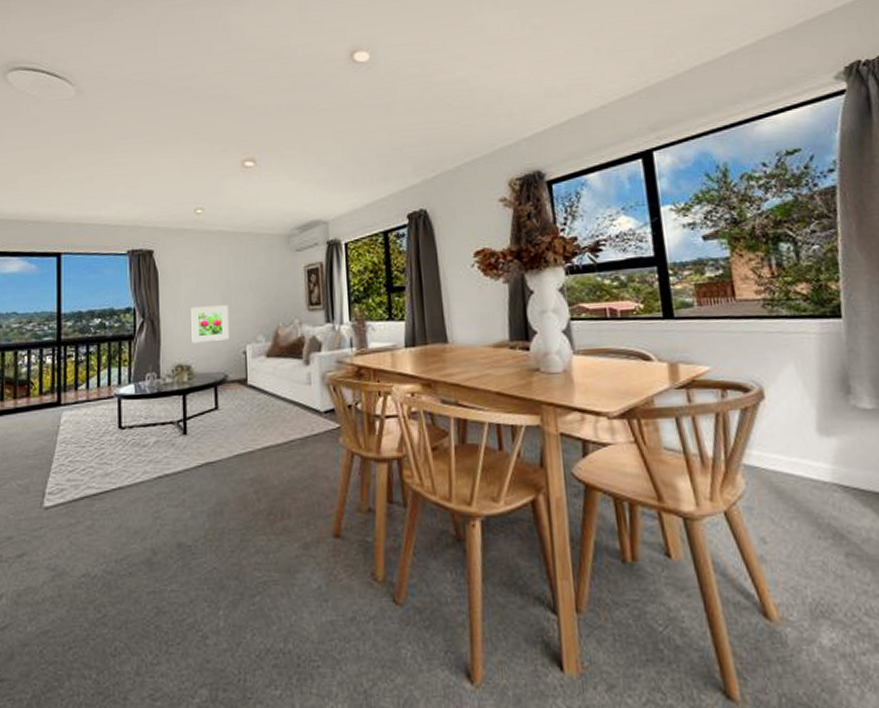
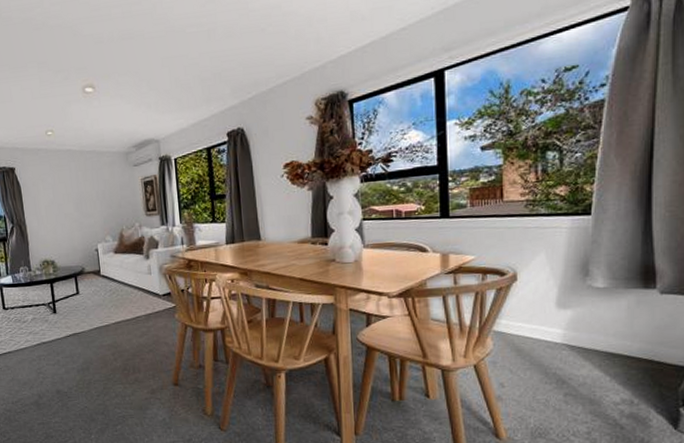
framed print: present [191,305,230,344] -> none [50,212,84,244]

